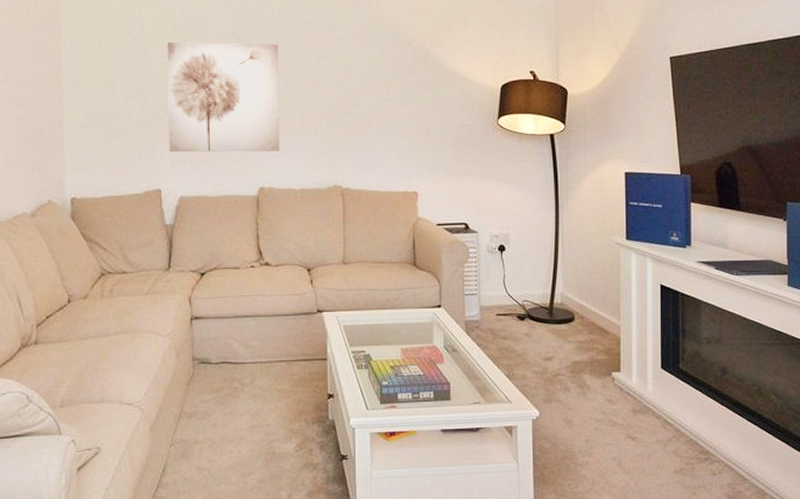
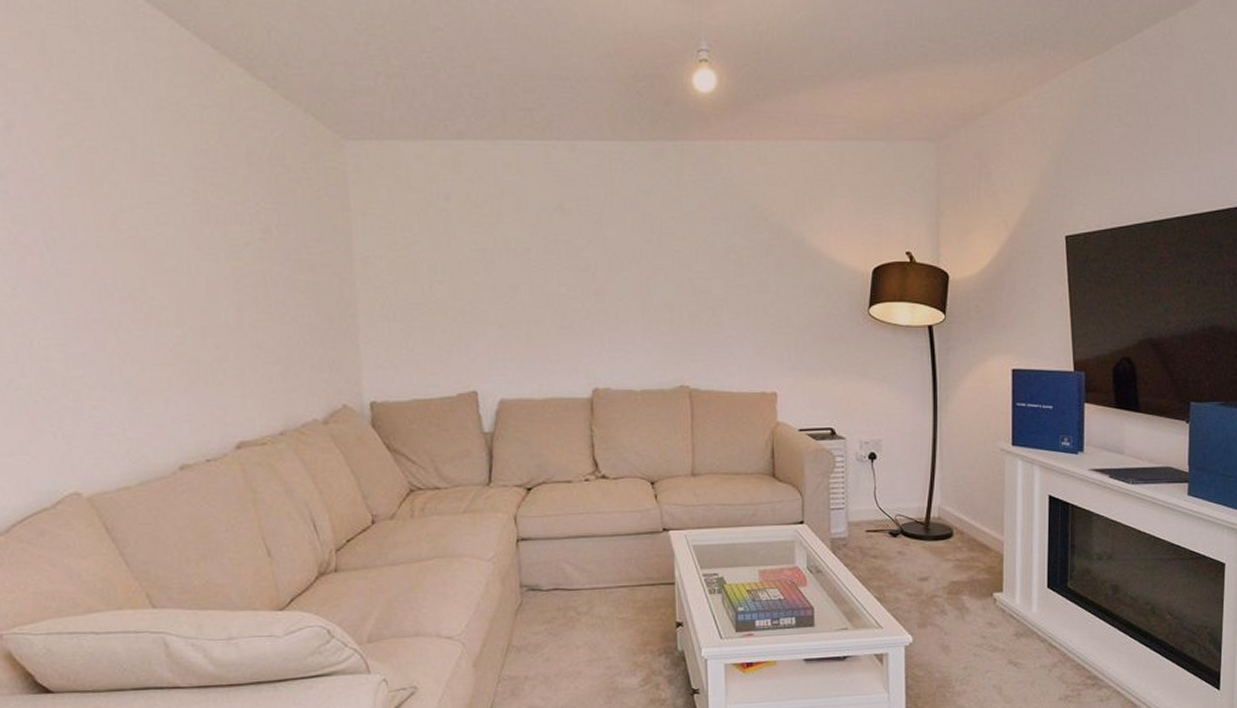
wall art: present [167,42,280,153] -> none [478,216,616,348]

